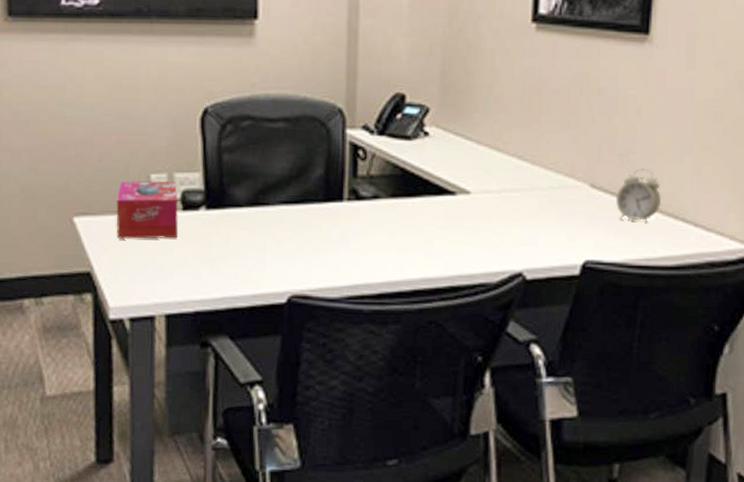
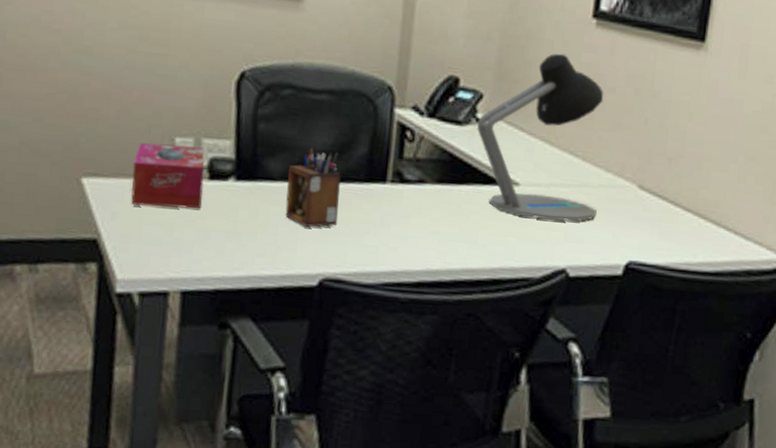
desk organizer: none [252,172,302,249] -> present [285,146,342,228]
desk lamp: none [426,61,549,226] -> present [477,53,604,222]
alarm clock: present [616,168,661,223] -> none [662,173,705,228]

